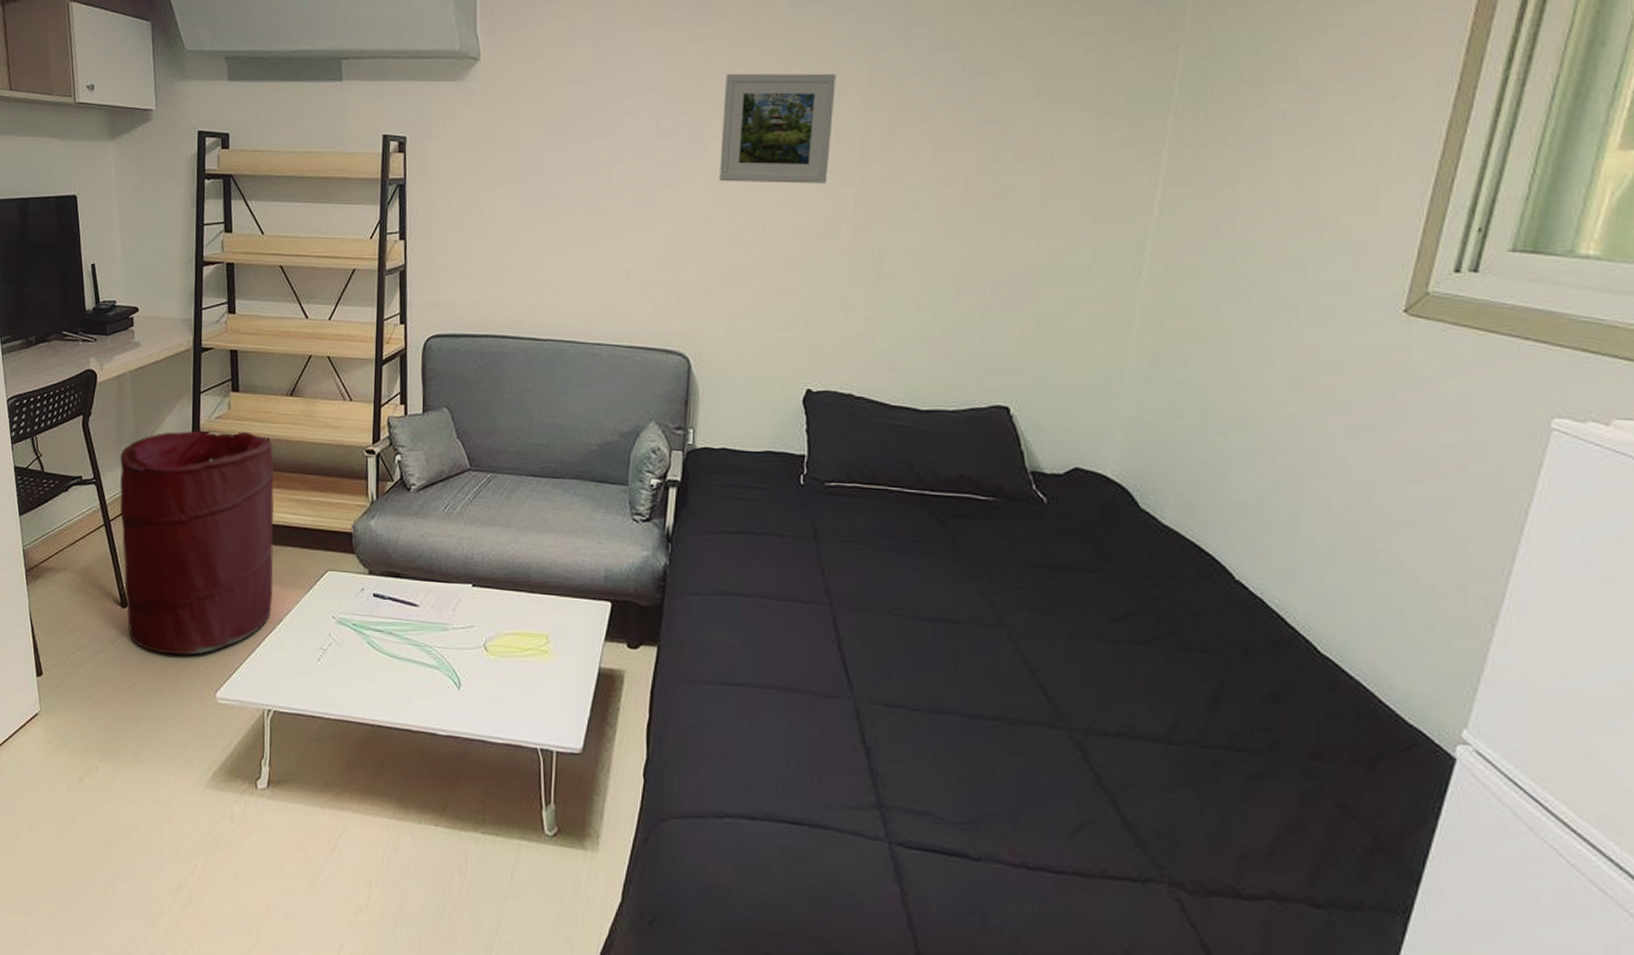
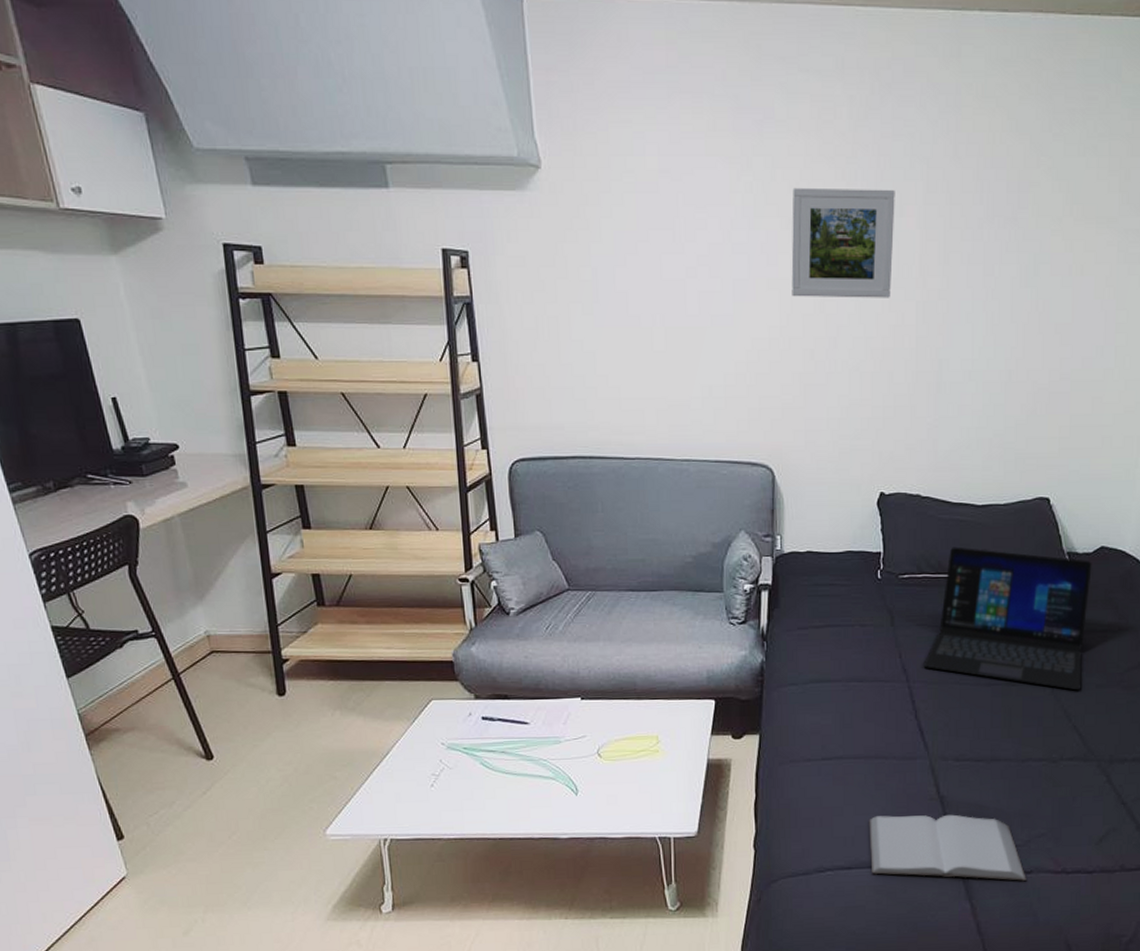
laundry hamper: present [120,431,274,655] -> none [180,569,376,800]
book: none [777,760,973,869] -> present [869,814,1026,881]
laptop: none [850,455,1063,639] -> present [923,547,1092,691]

